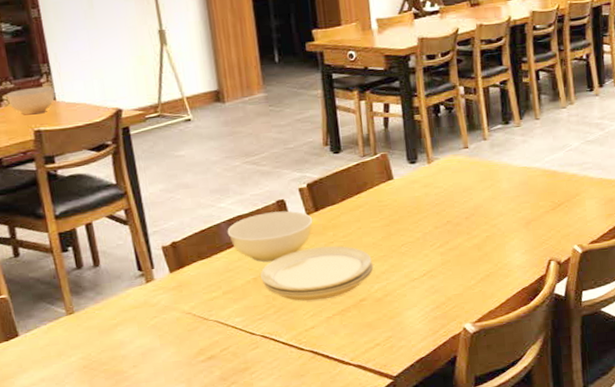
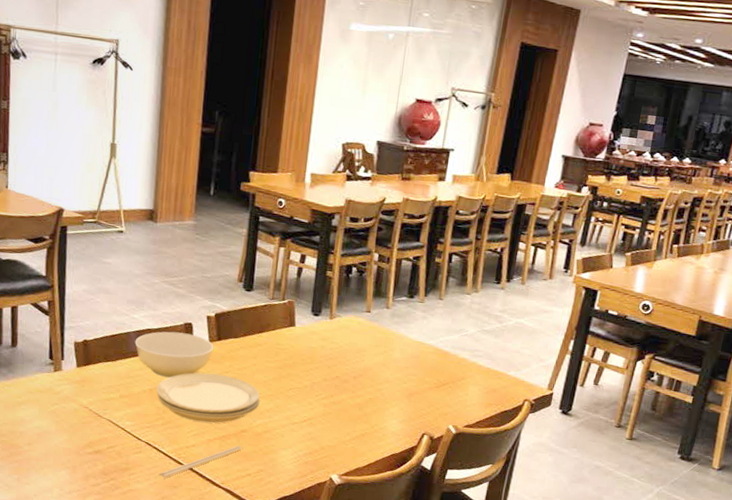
chopsticks: none [281,316,366,369] -> present [158,445,243,479]

